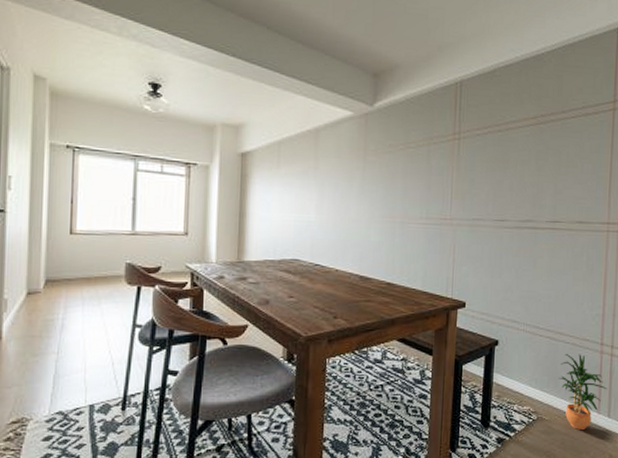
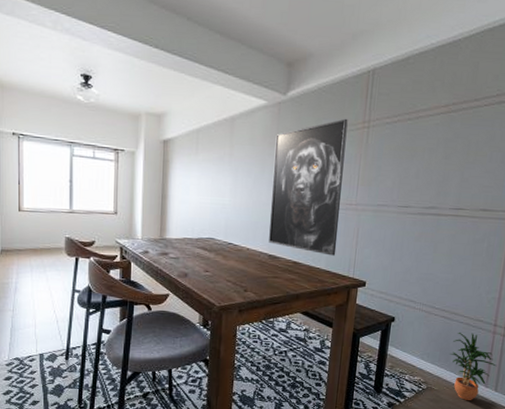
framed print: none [359,130,438,275] -> present [269,118,348,256]

